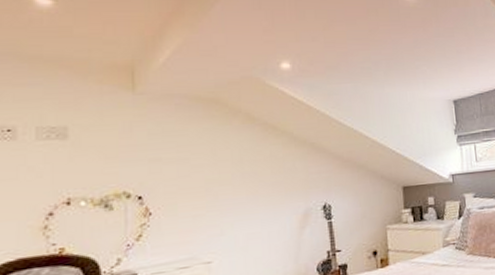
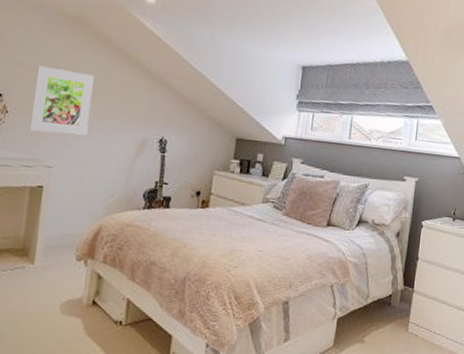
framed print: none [177,154,244,229] -> present [29,65,95,136]

